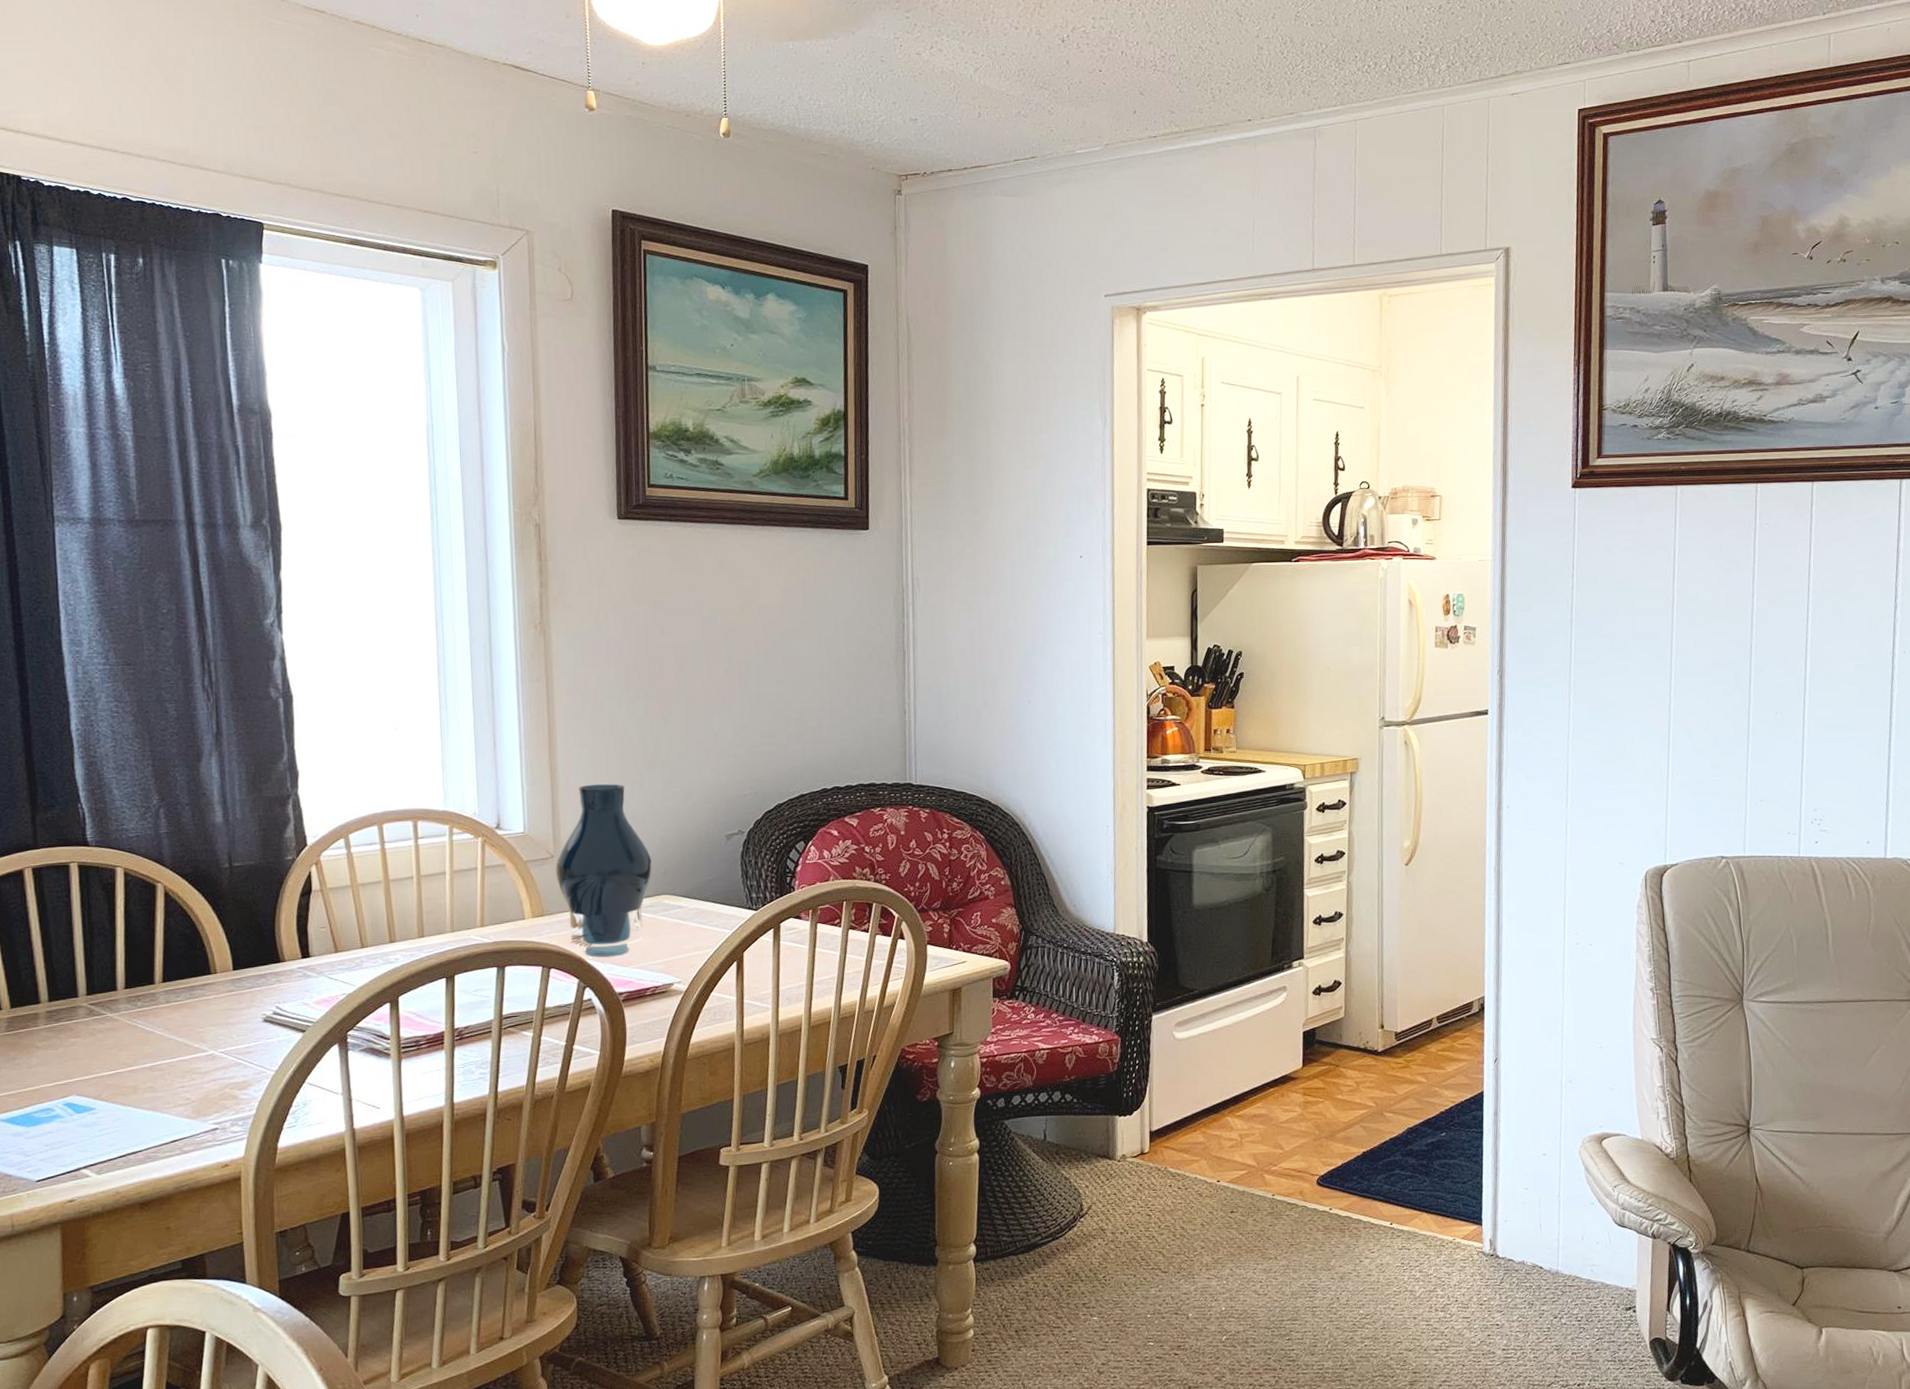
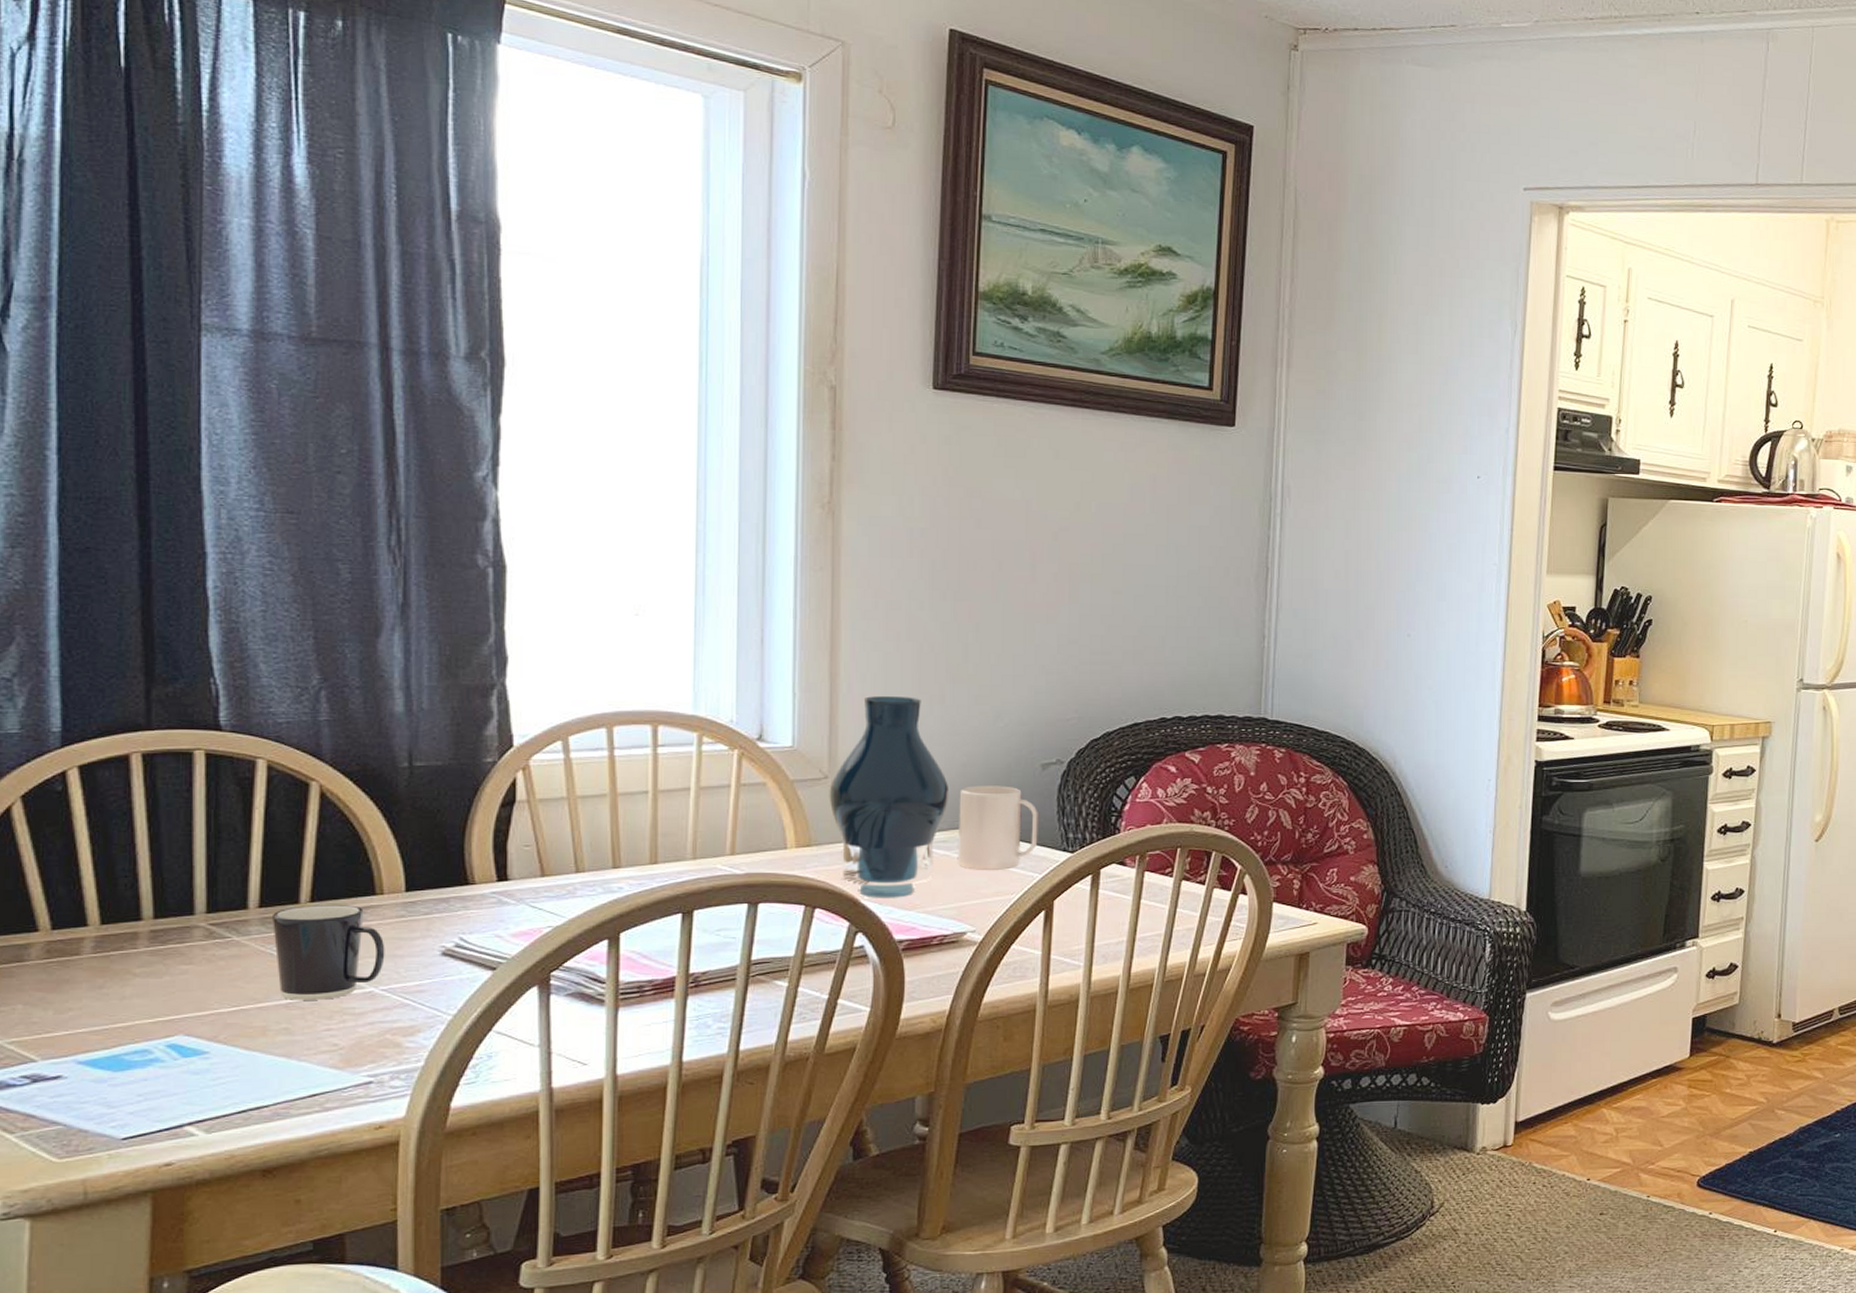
mug: none [135,983,221,1064] -> present [273,904,385,1000]
mug: none [660,855,727,930] -> present [957,786,1040,871]

